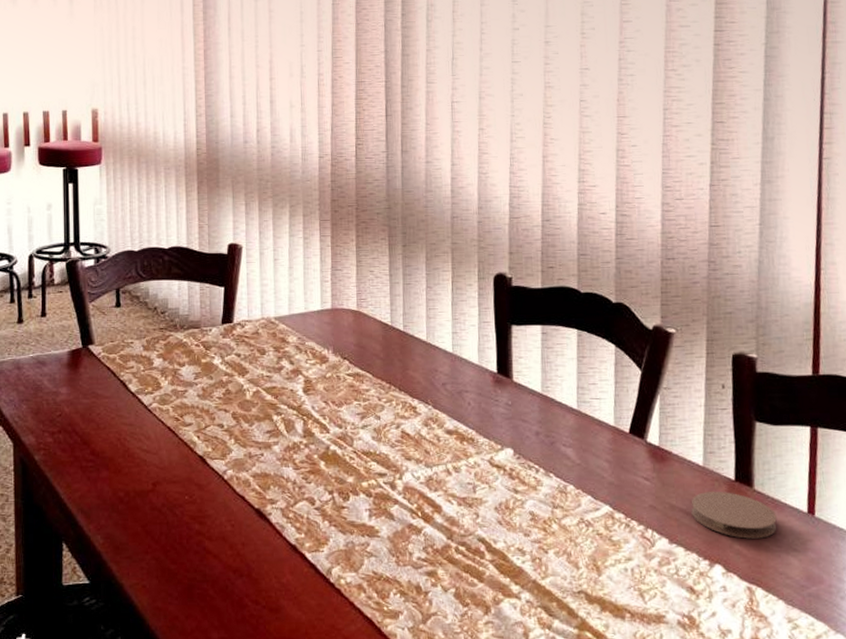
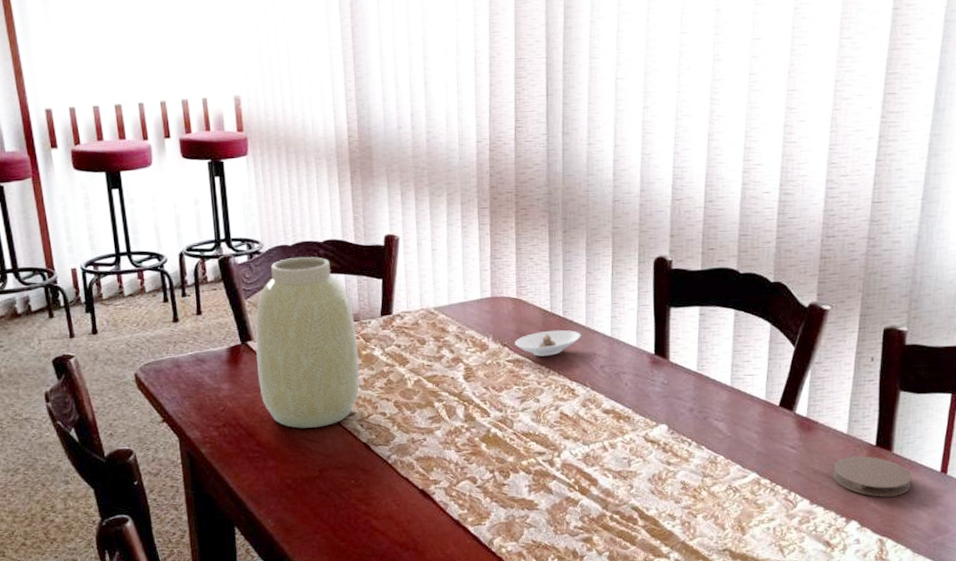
vase: none [96,263,199,438] -> present [255,257,360,429]
saucer: none [355,344,422,371] -> present [515,330,581,357]

